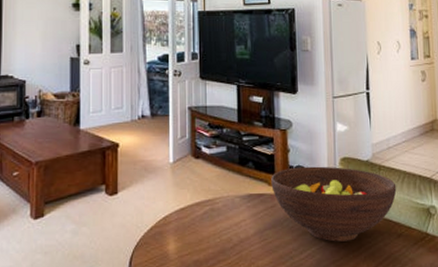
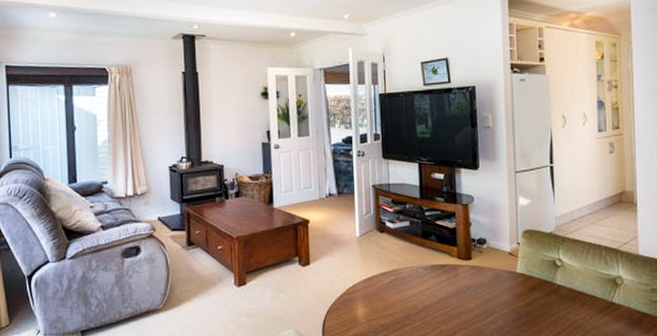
fruit bowl: present [271,166,397,242] -> none [453,238,581,310]

